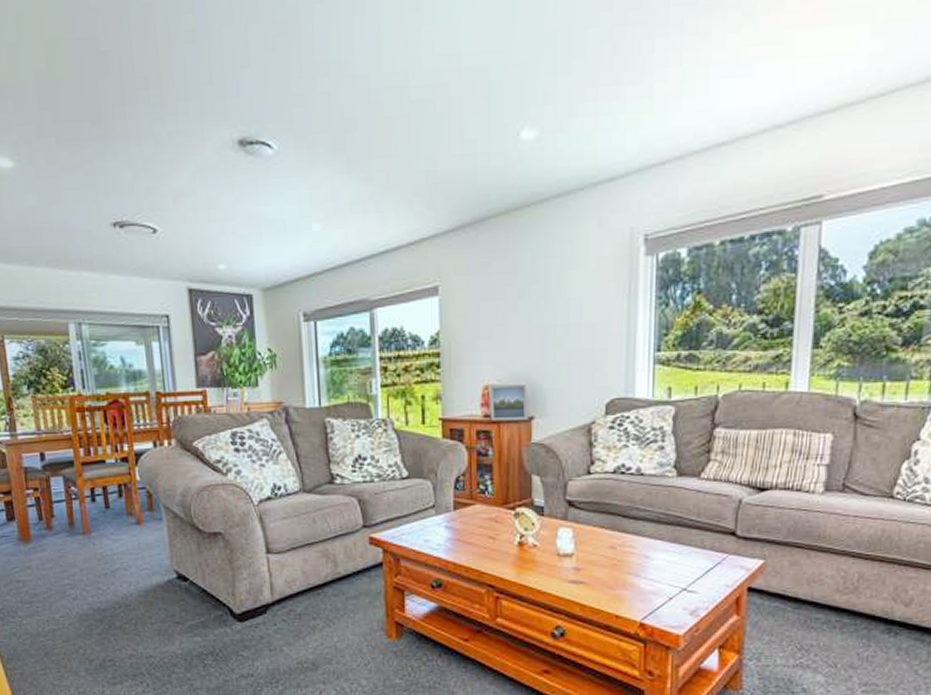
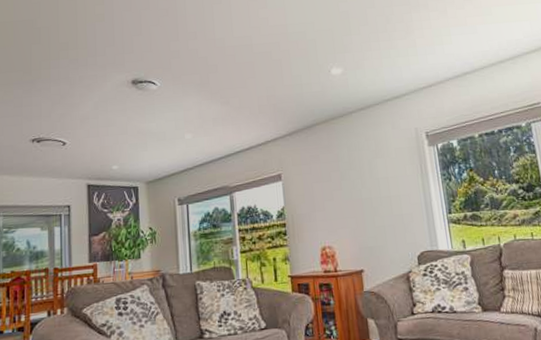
picture frame: present [489,382,530,422] -> none [325,243,360,277]

